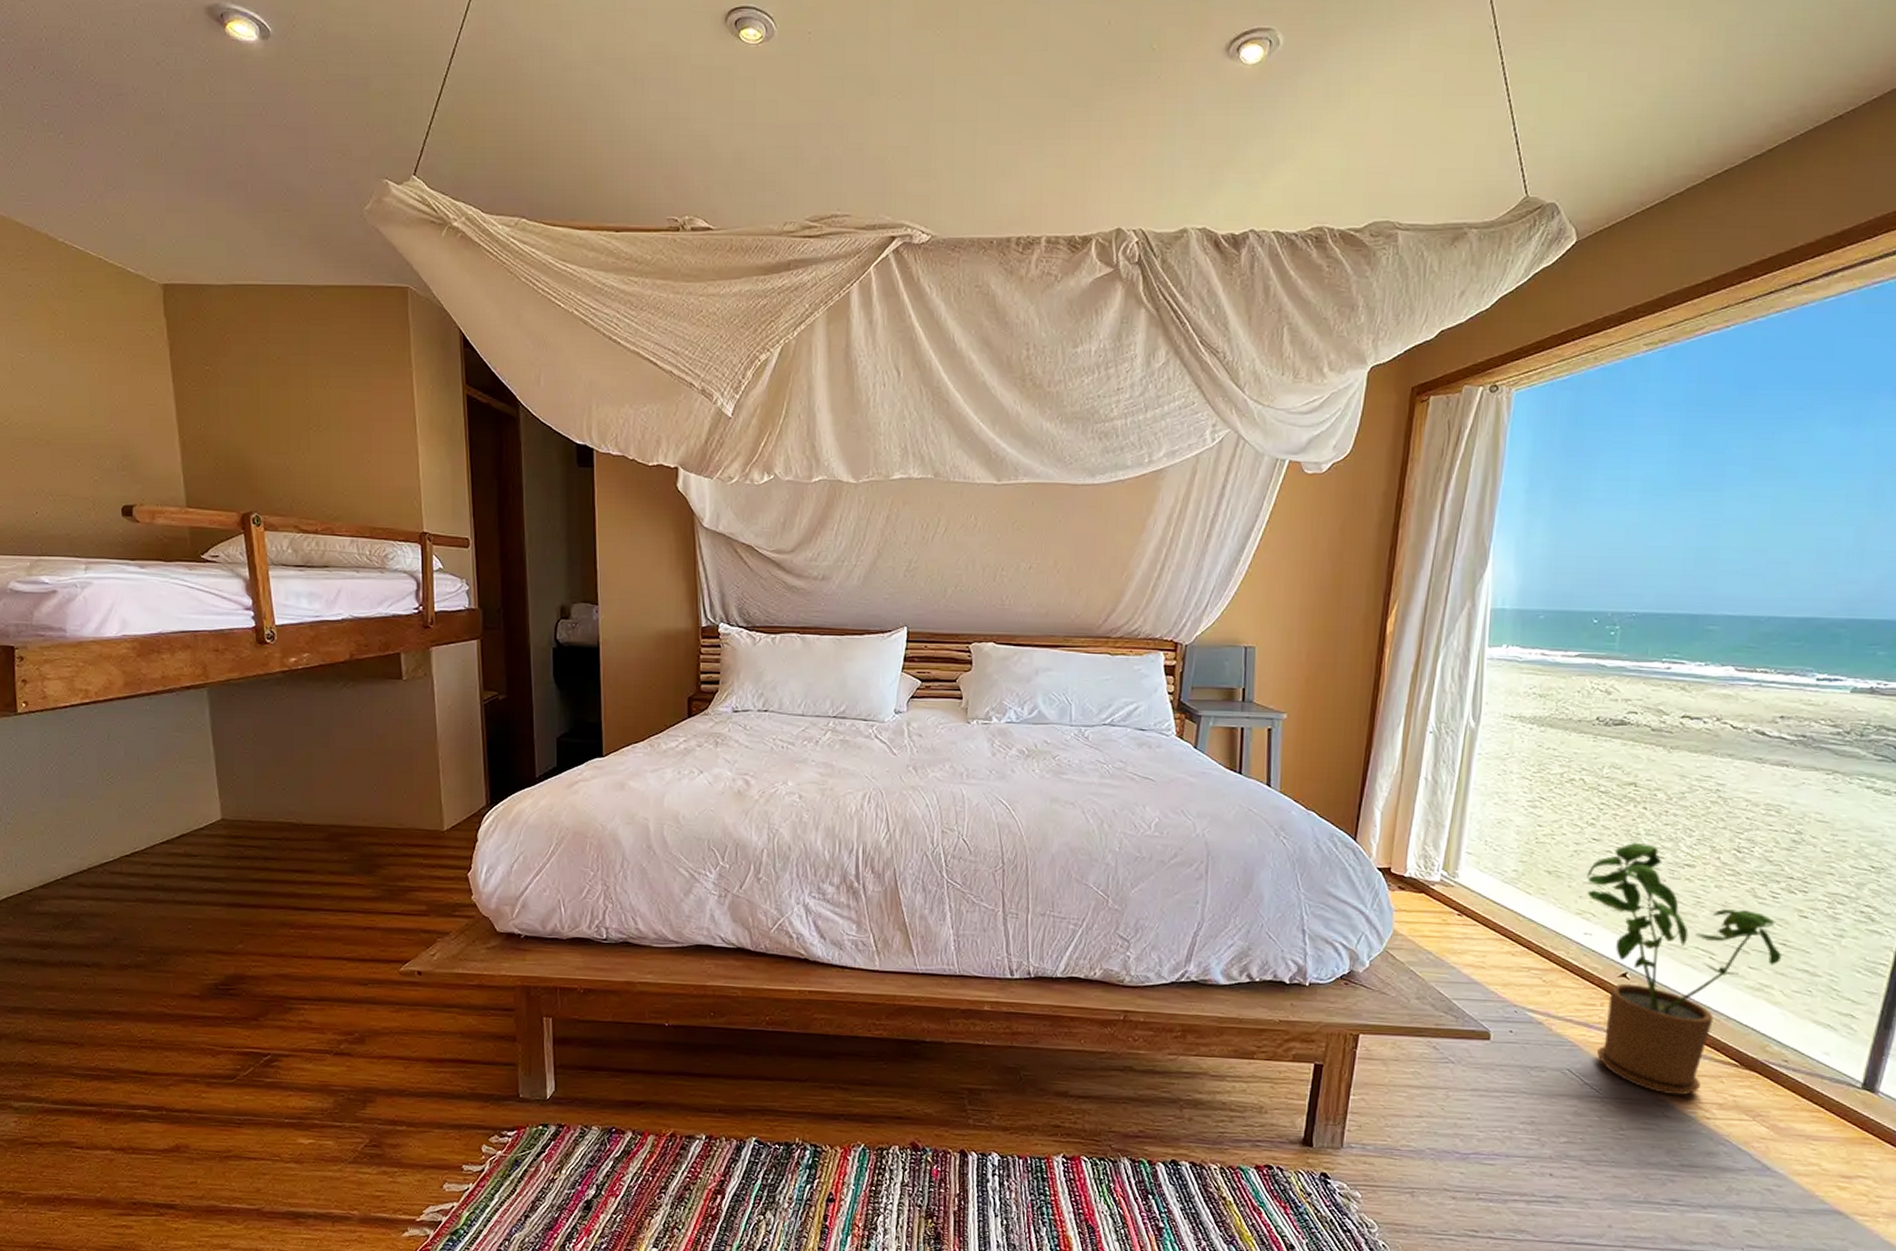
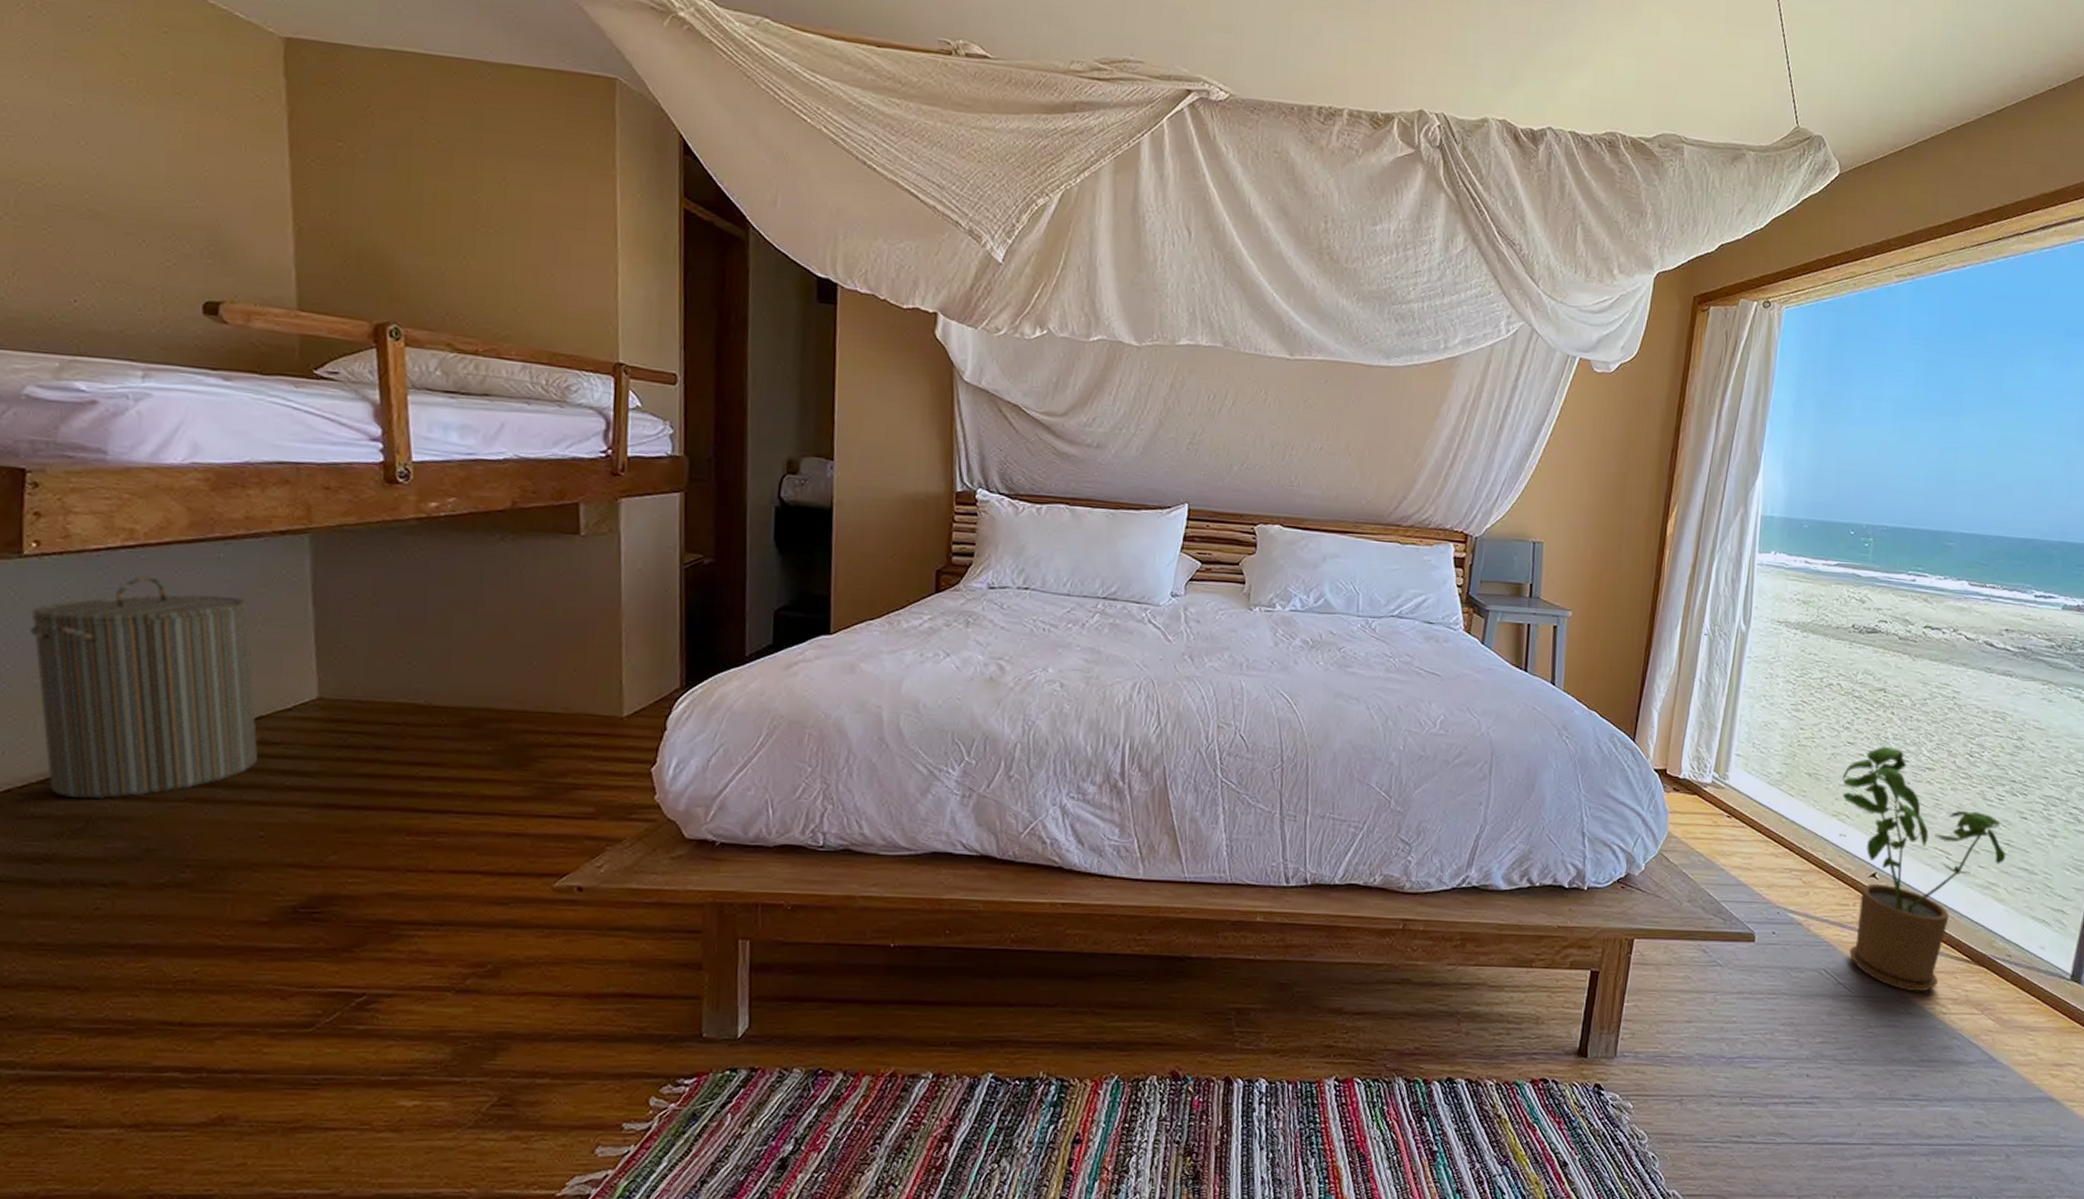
laundry hamper: none [25,726,183,900] -> present [29,576,258,799]

